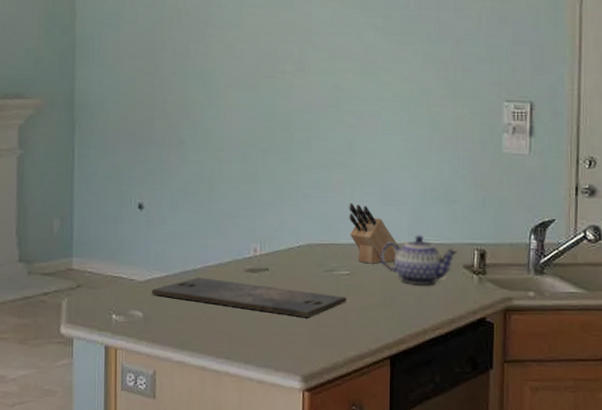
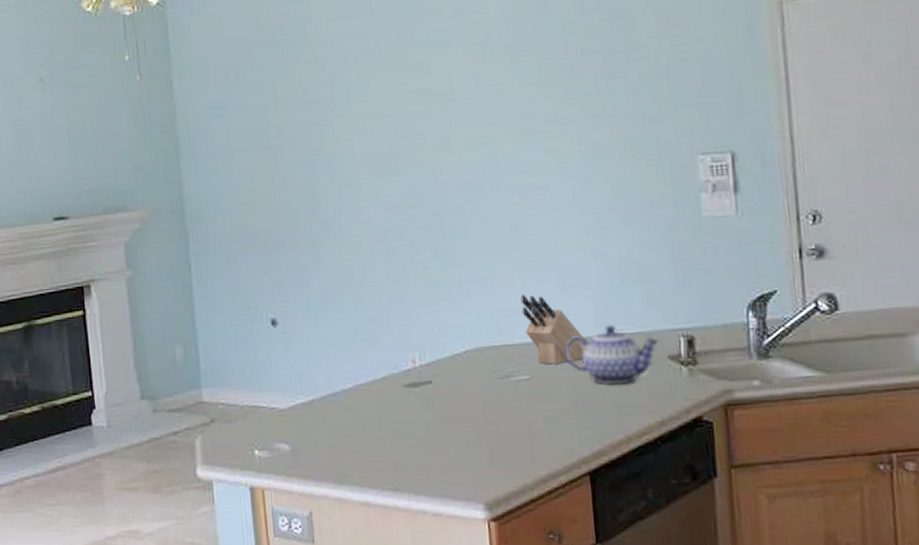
cutting board: present [152,277,347,317] -> none [297,398,530,435]

